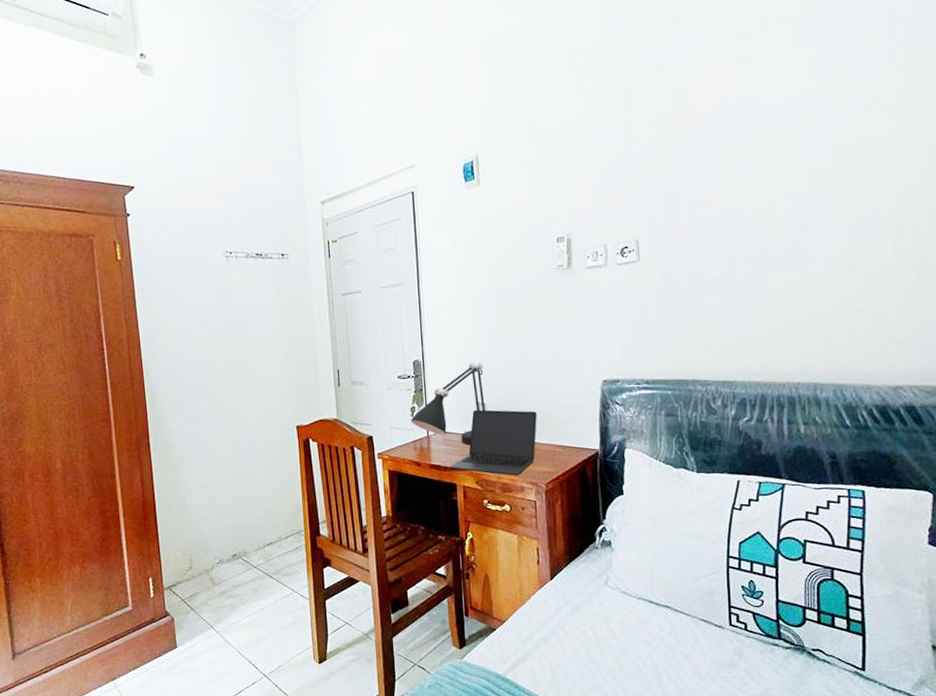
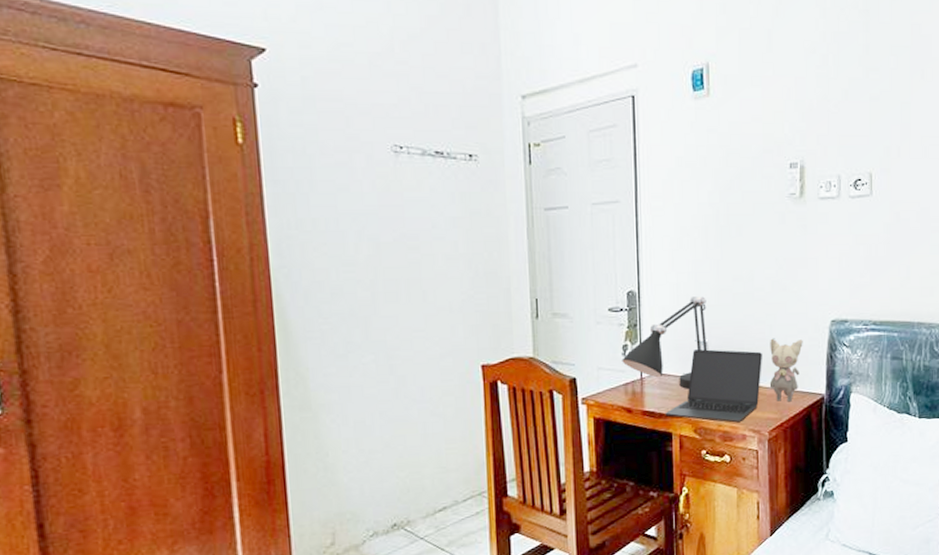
stuffed animal: none [544,398,576,457] -> present [769,338,803,402]

